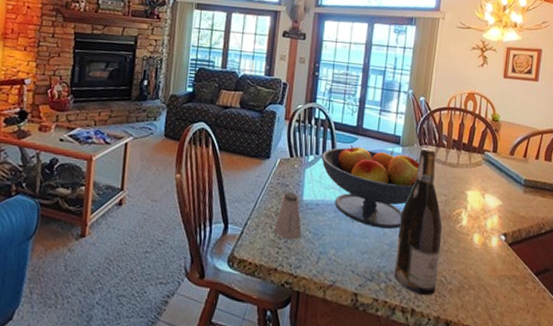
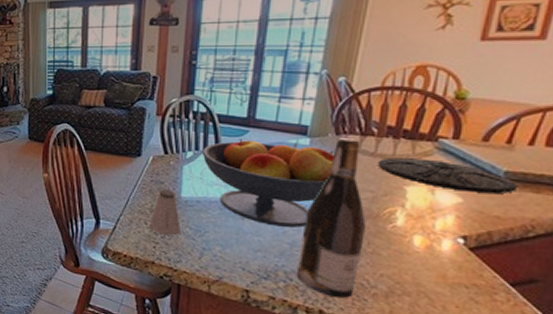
plate: none [447,166,533,197] -> present [377,158,518,193]

